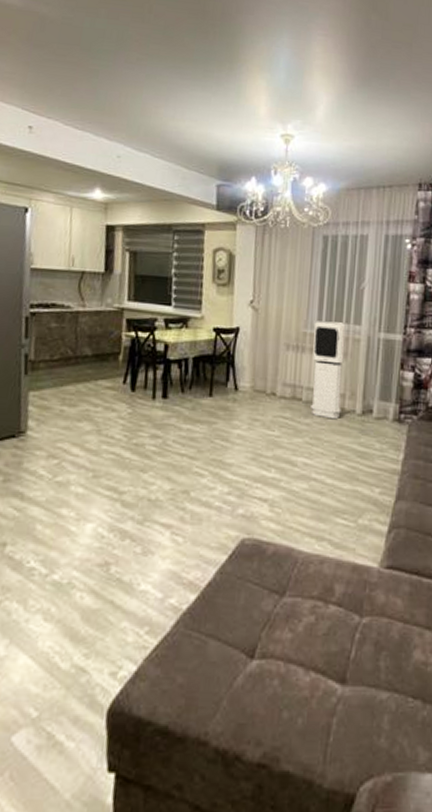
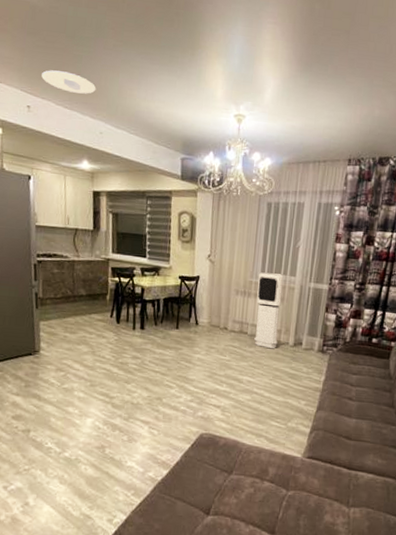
recessed light: none [48,86,115,113] -> present [41,70,96,94]

